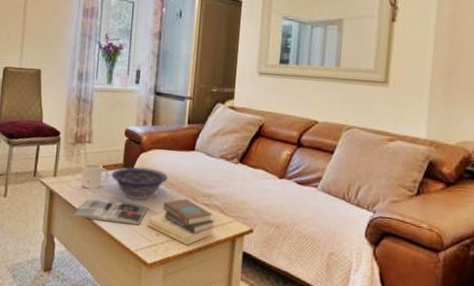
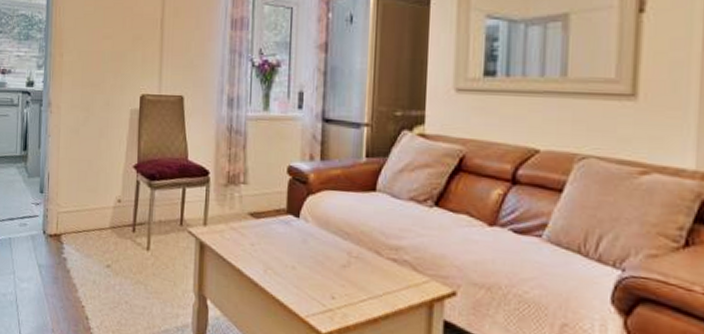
magazine: present [70,199,148,225] -> none [225,252,320,286]
mug: present [81,163,109,189] -> none [236,208,270,241]
decorative bowl: present [111,167,168,201] -> none [273,212,343,255]
books: present [147,198,215,246] -> none [319,251,406,312]

